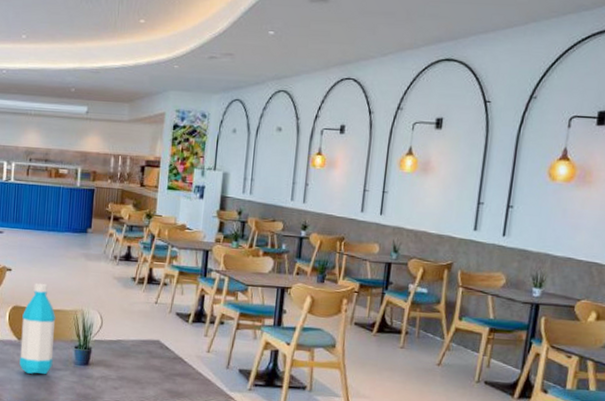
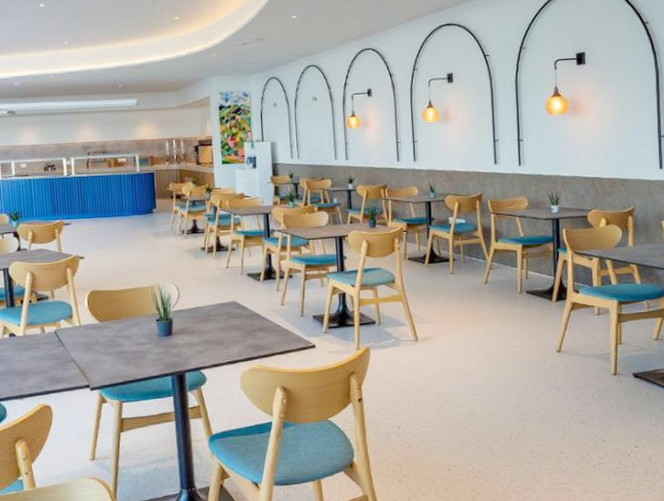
water bottle: present [19,284,56,375] -> none [101,266,137,354]

